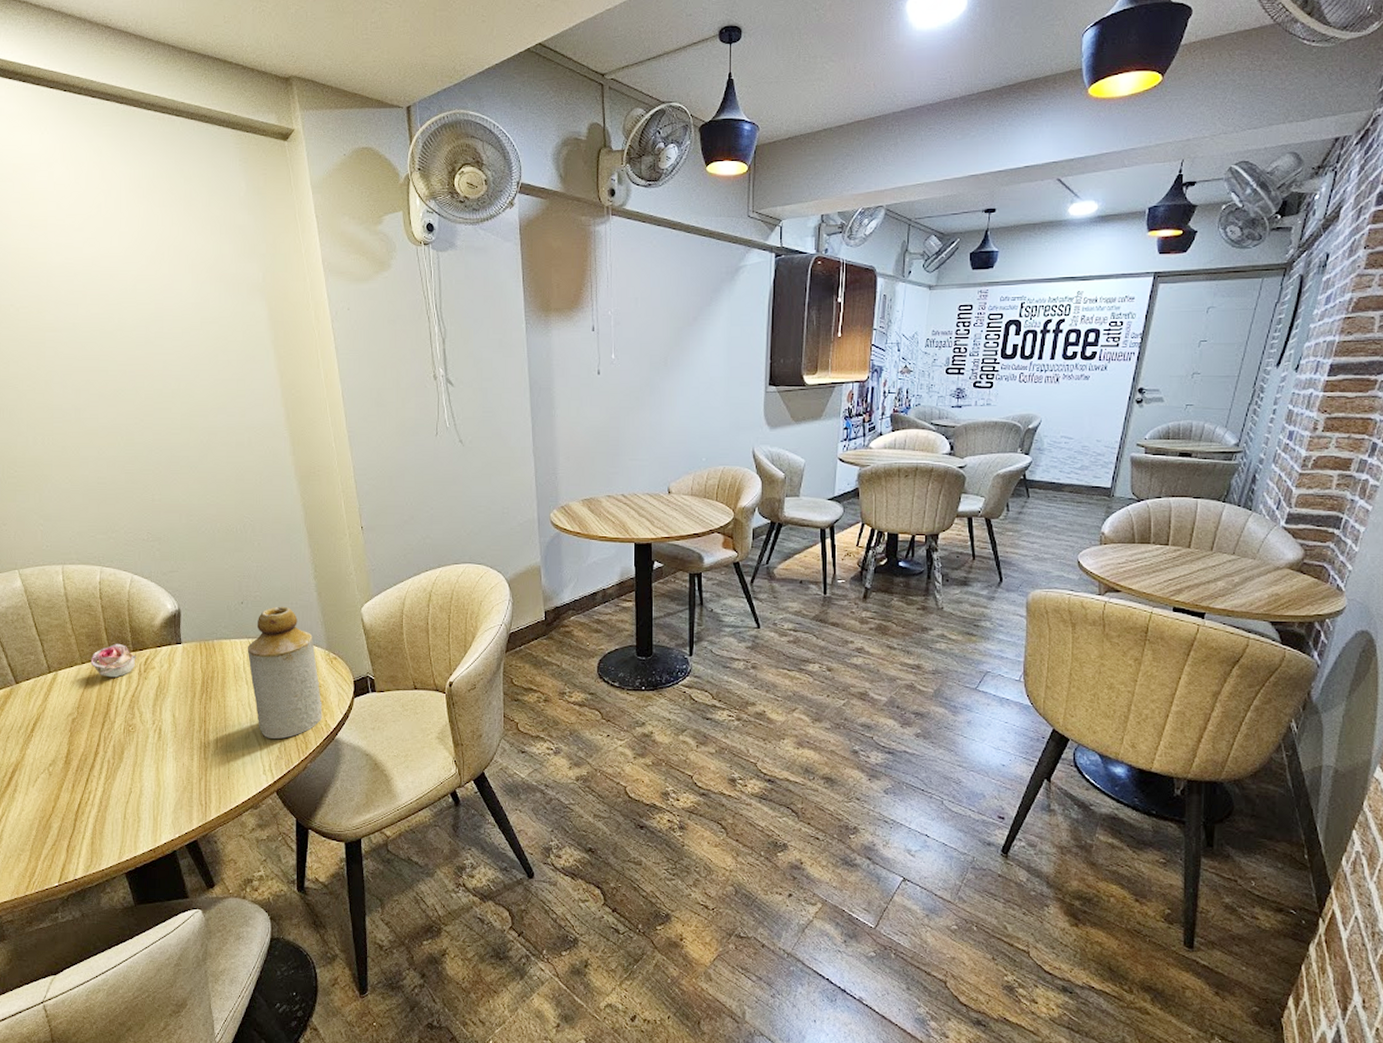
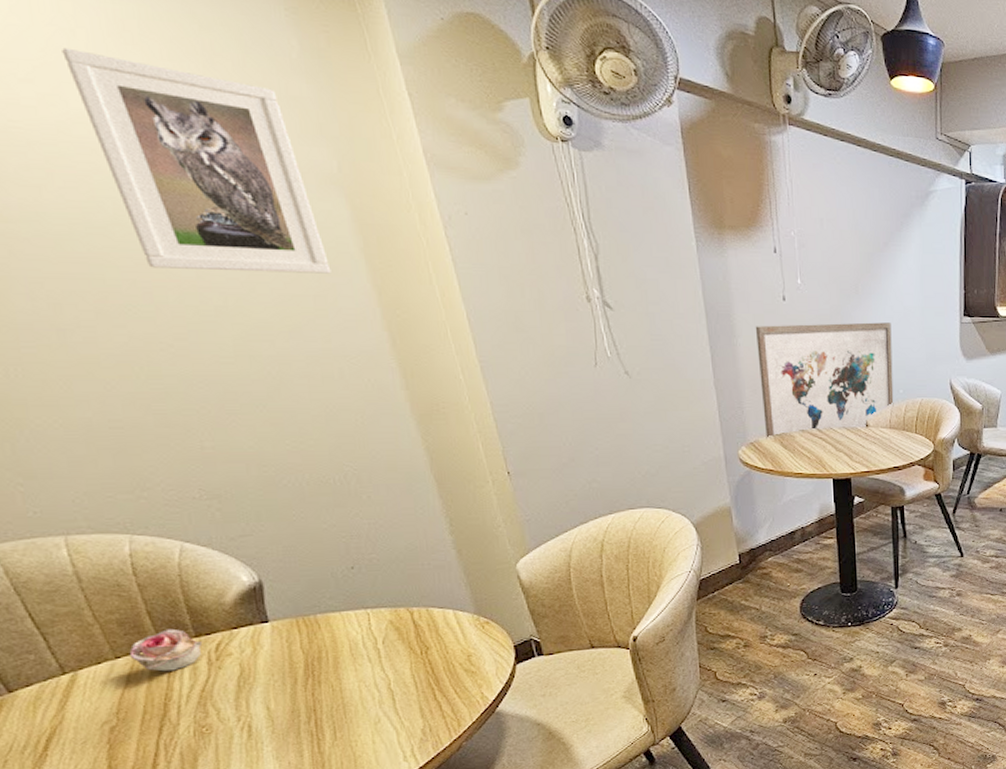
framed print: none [101,204,251,362] -> present [62,47,332,274]
bottle: present [247,606,322,739] -> none [365,568,477,720]
wall art: none [571,393,697,504] -> present [755,322,894,440]

